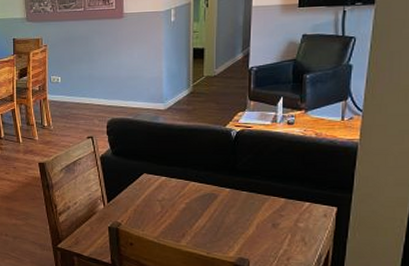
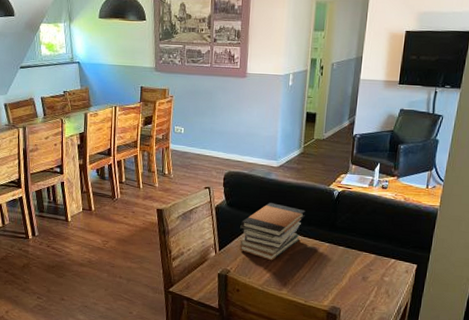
book stack: none [129,149,200,211] -> present [239,203,305,261]

